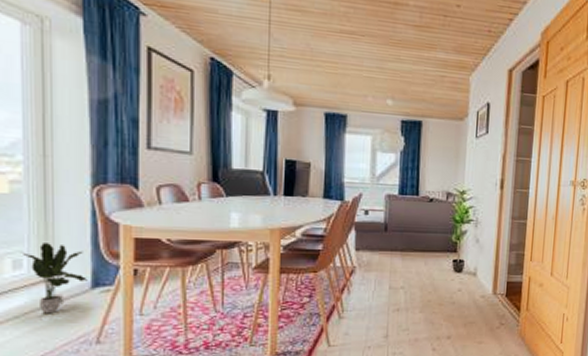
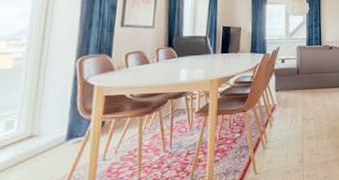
potted plant: present [19,243,87,314] -> none [12,105,64,166]

